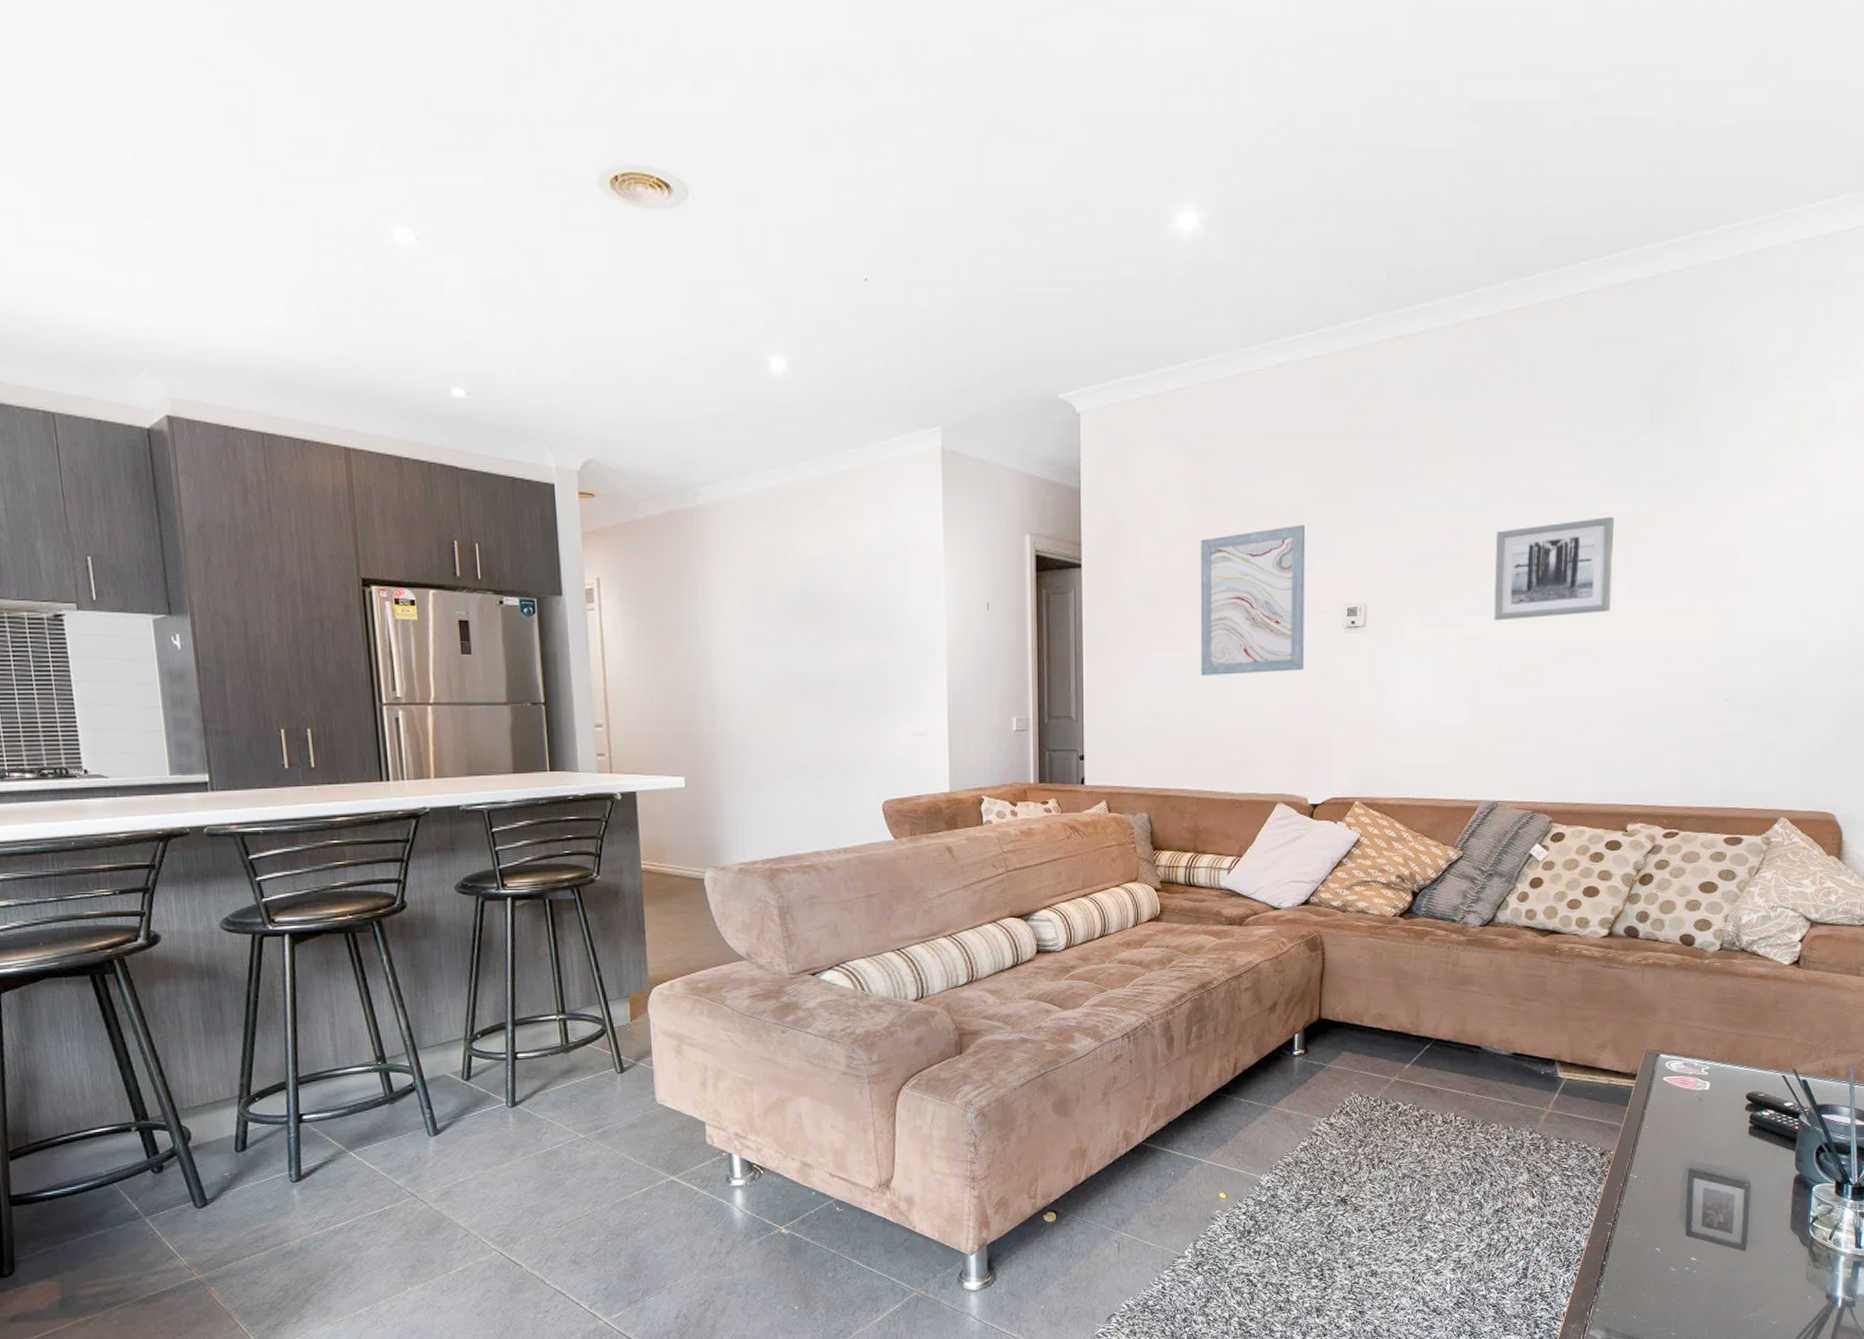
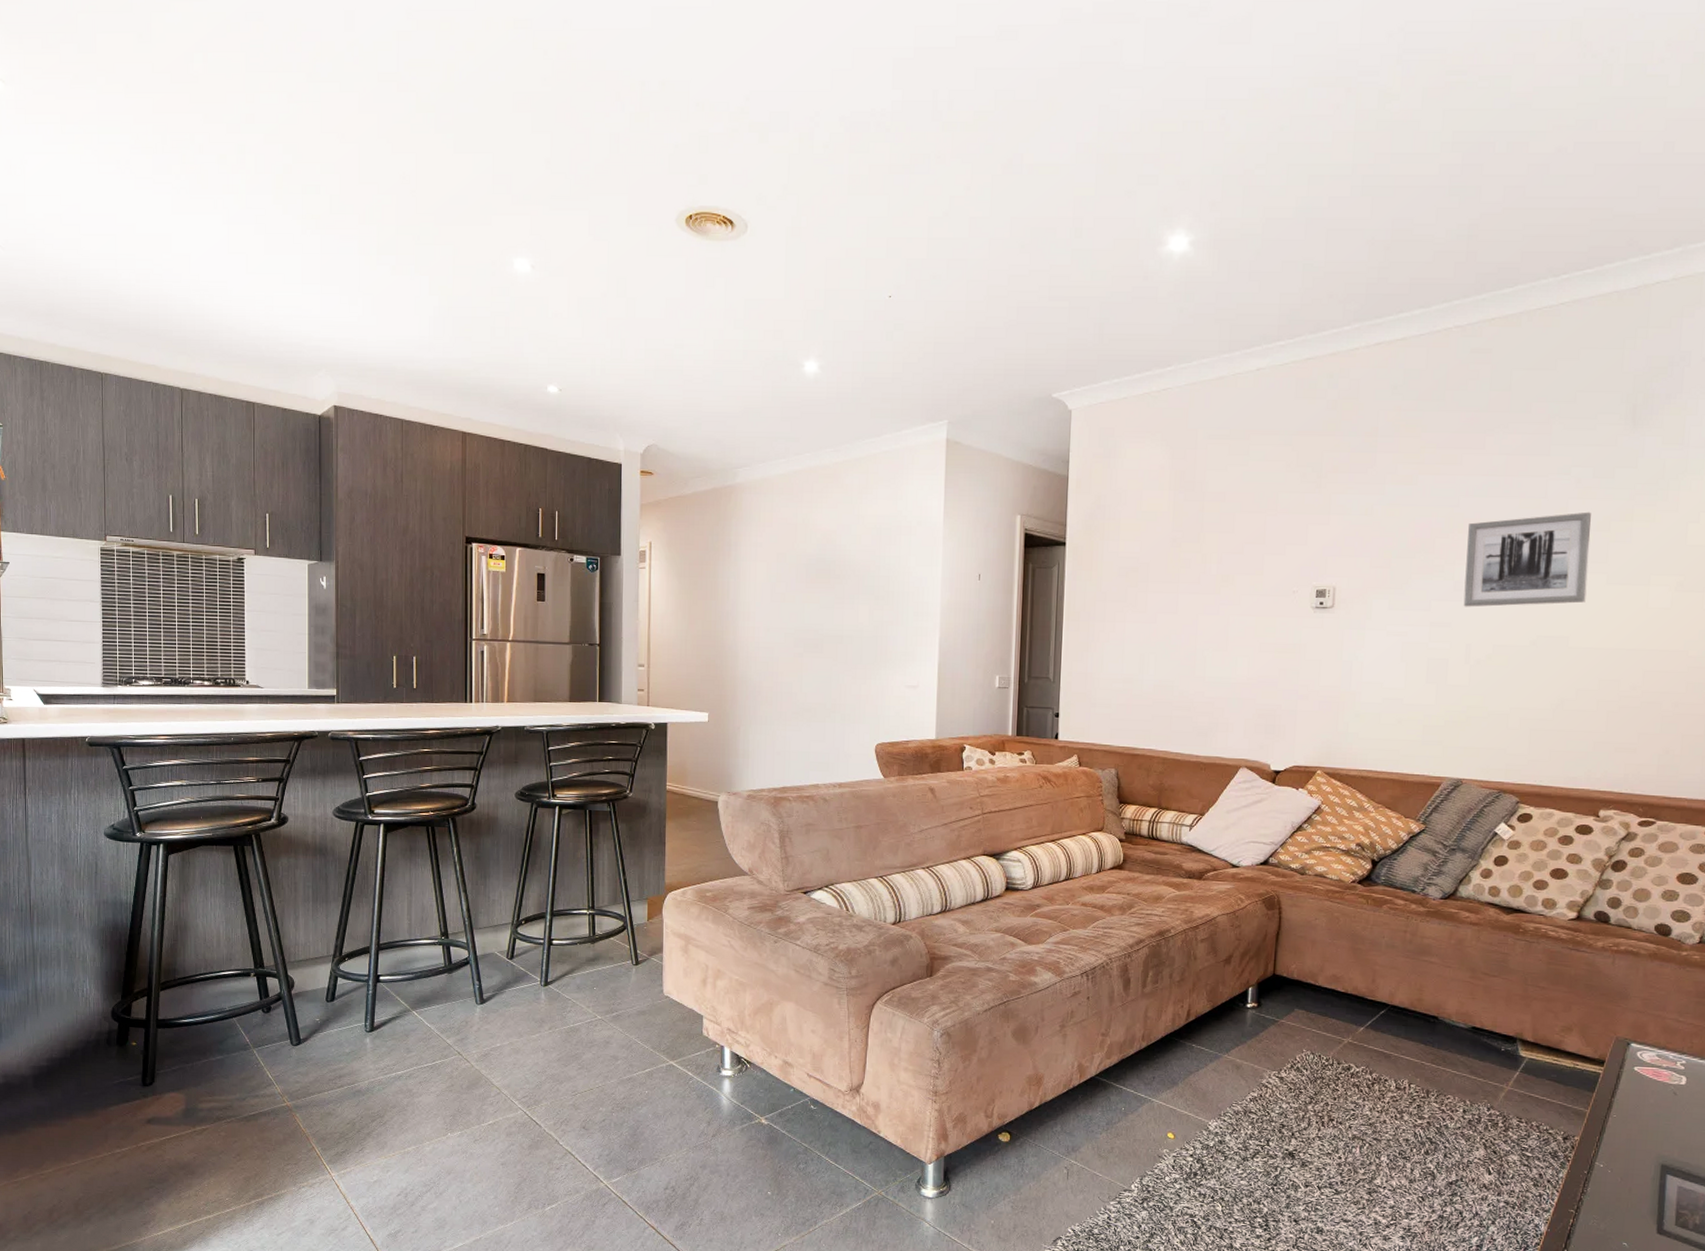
wall art: present [1200,525,1306,677] -> none [1172,512,1279,647]

